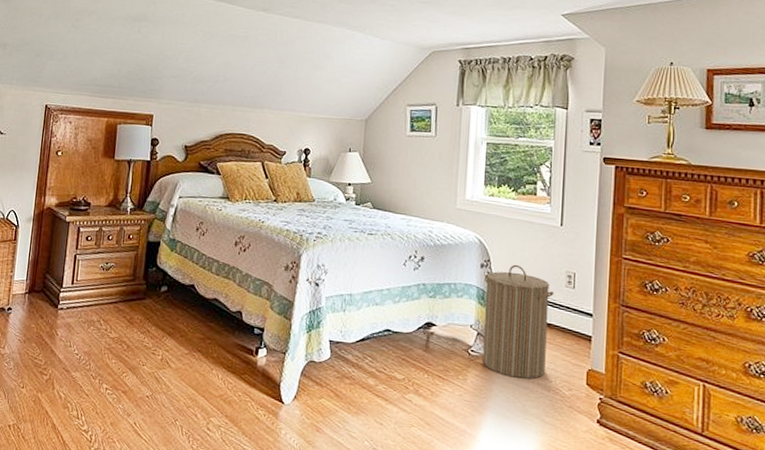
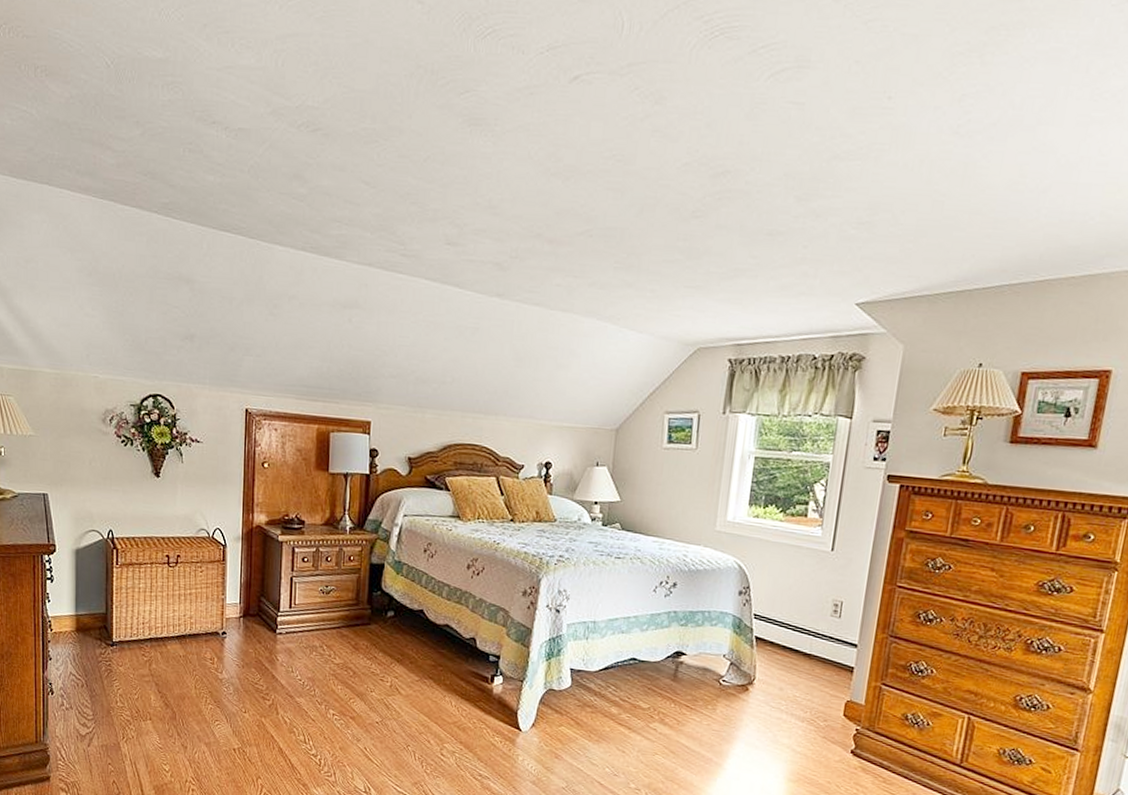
laundry hamper: present [483,264,554,379] -> none [734,591,818,710]

